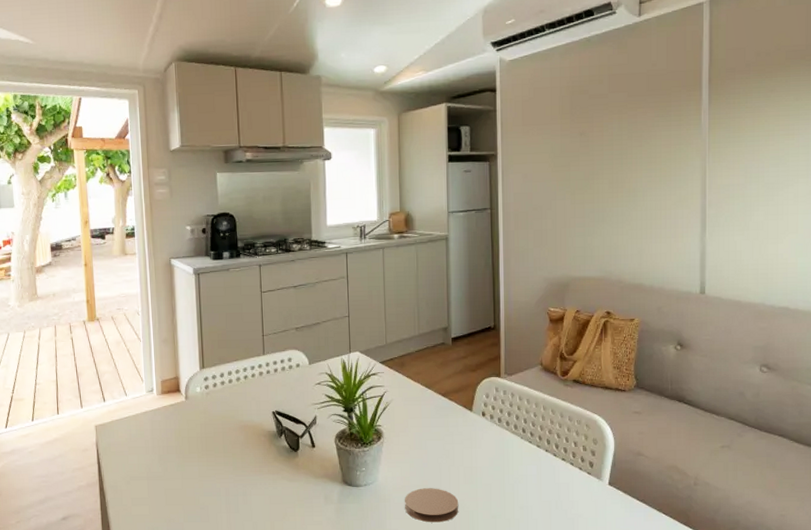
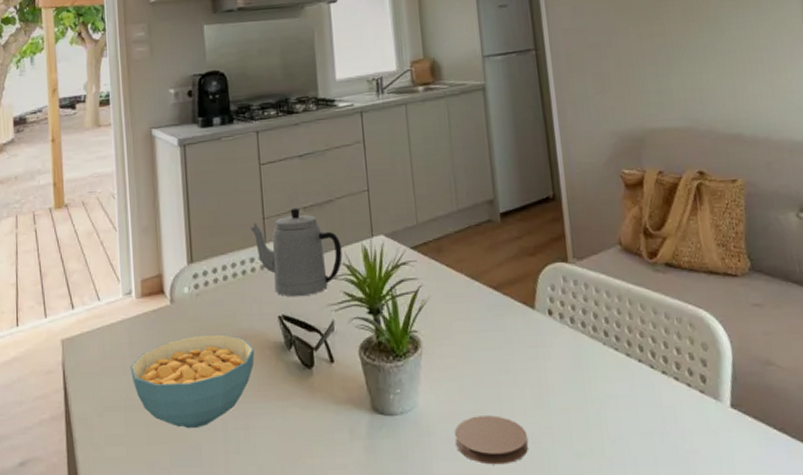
cereal bowl: none [152,424,253,494] -> present [130,334,255,428]
teapot: none [252,328,326,398] -> present [250,207,343,297]

